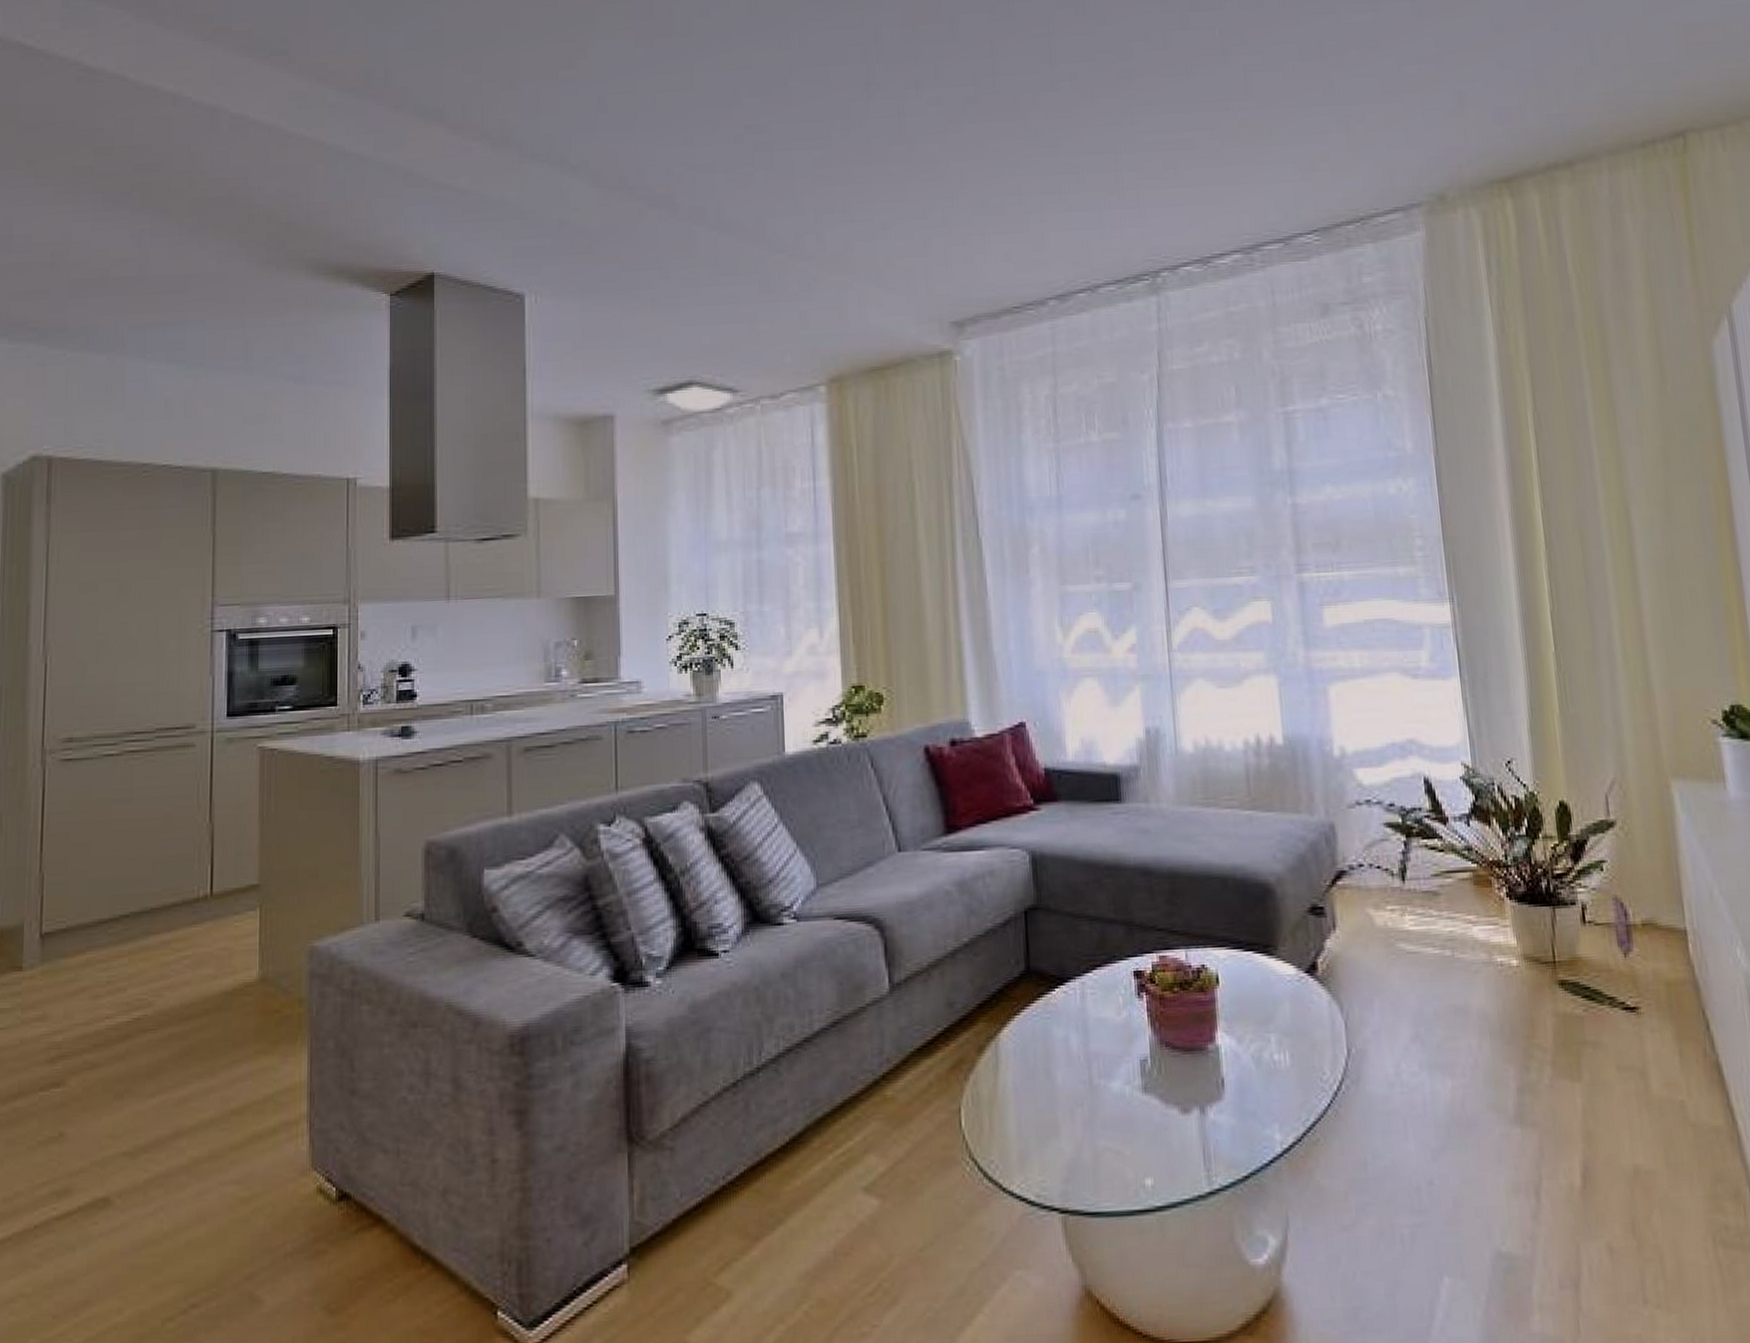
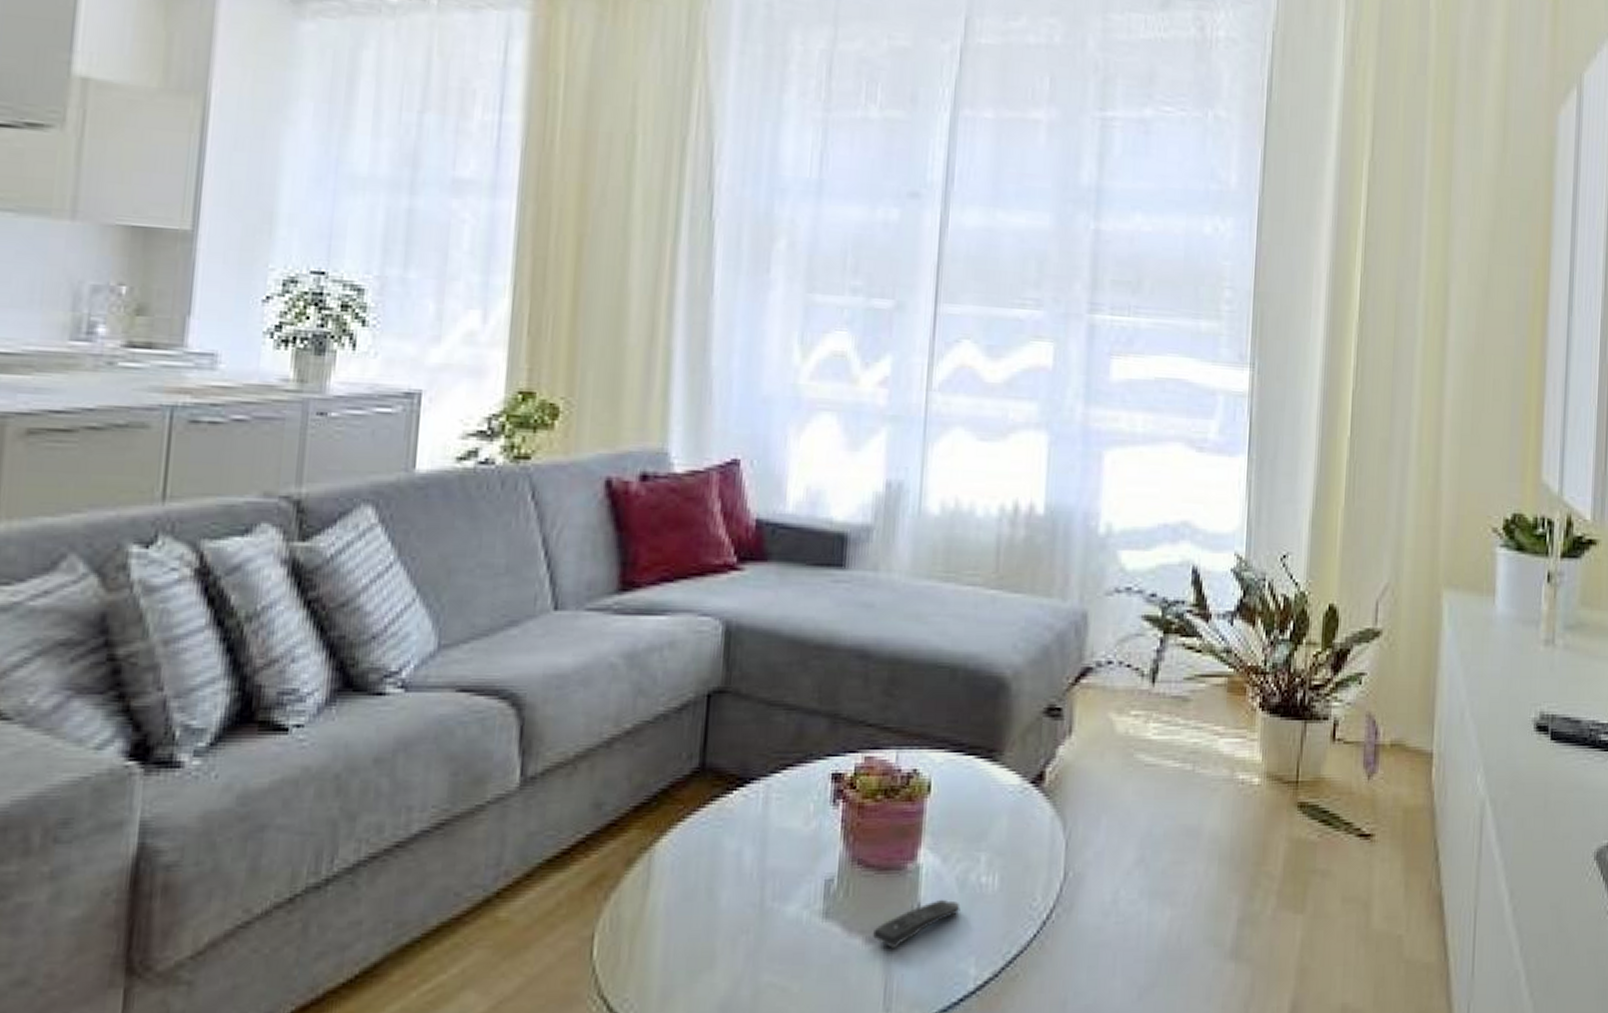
remote control: none [1186,1074,1259,1118] -> present [872,899,961,950]

